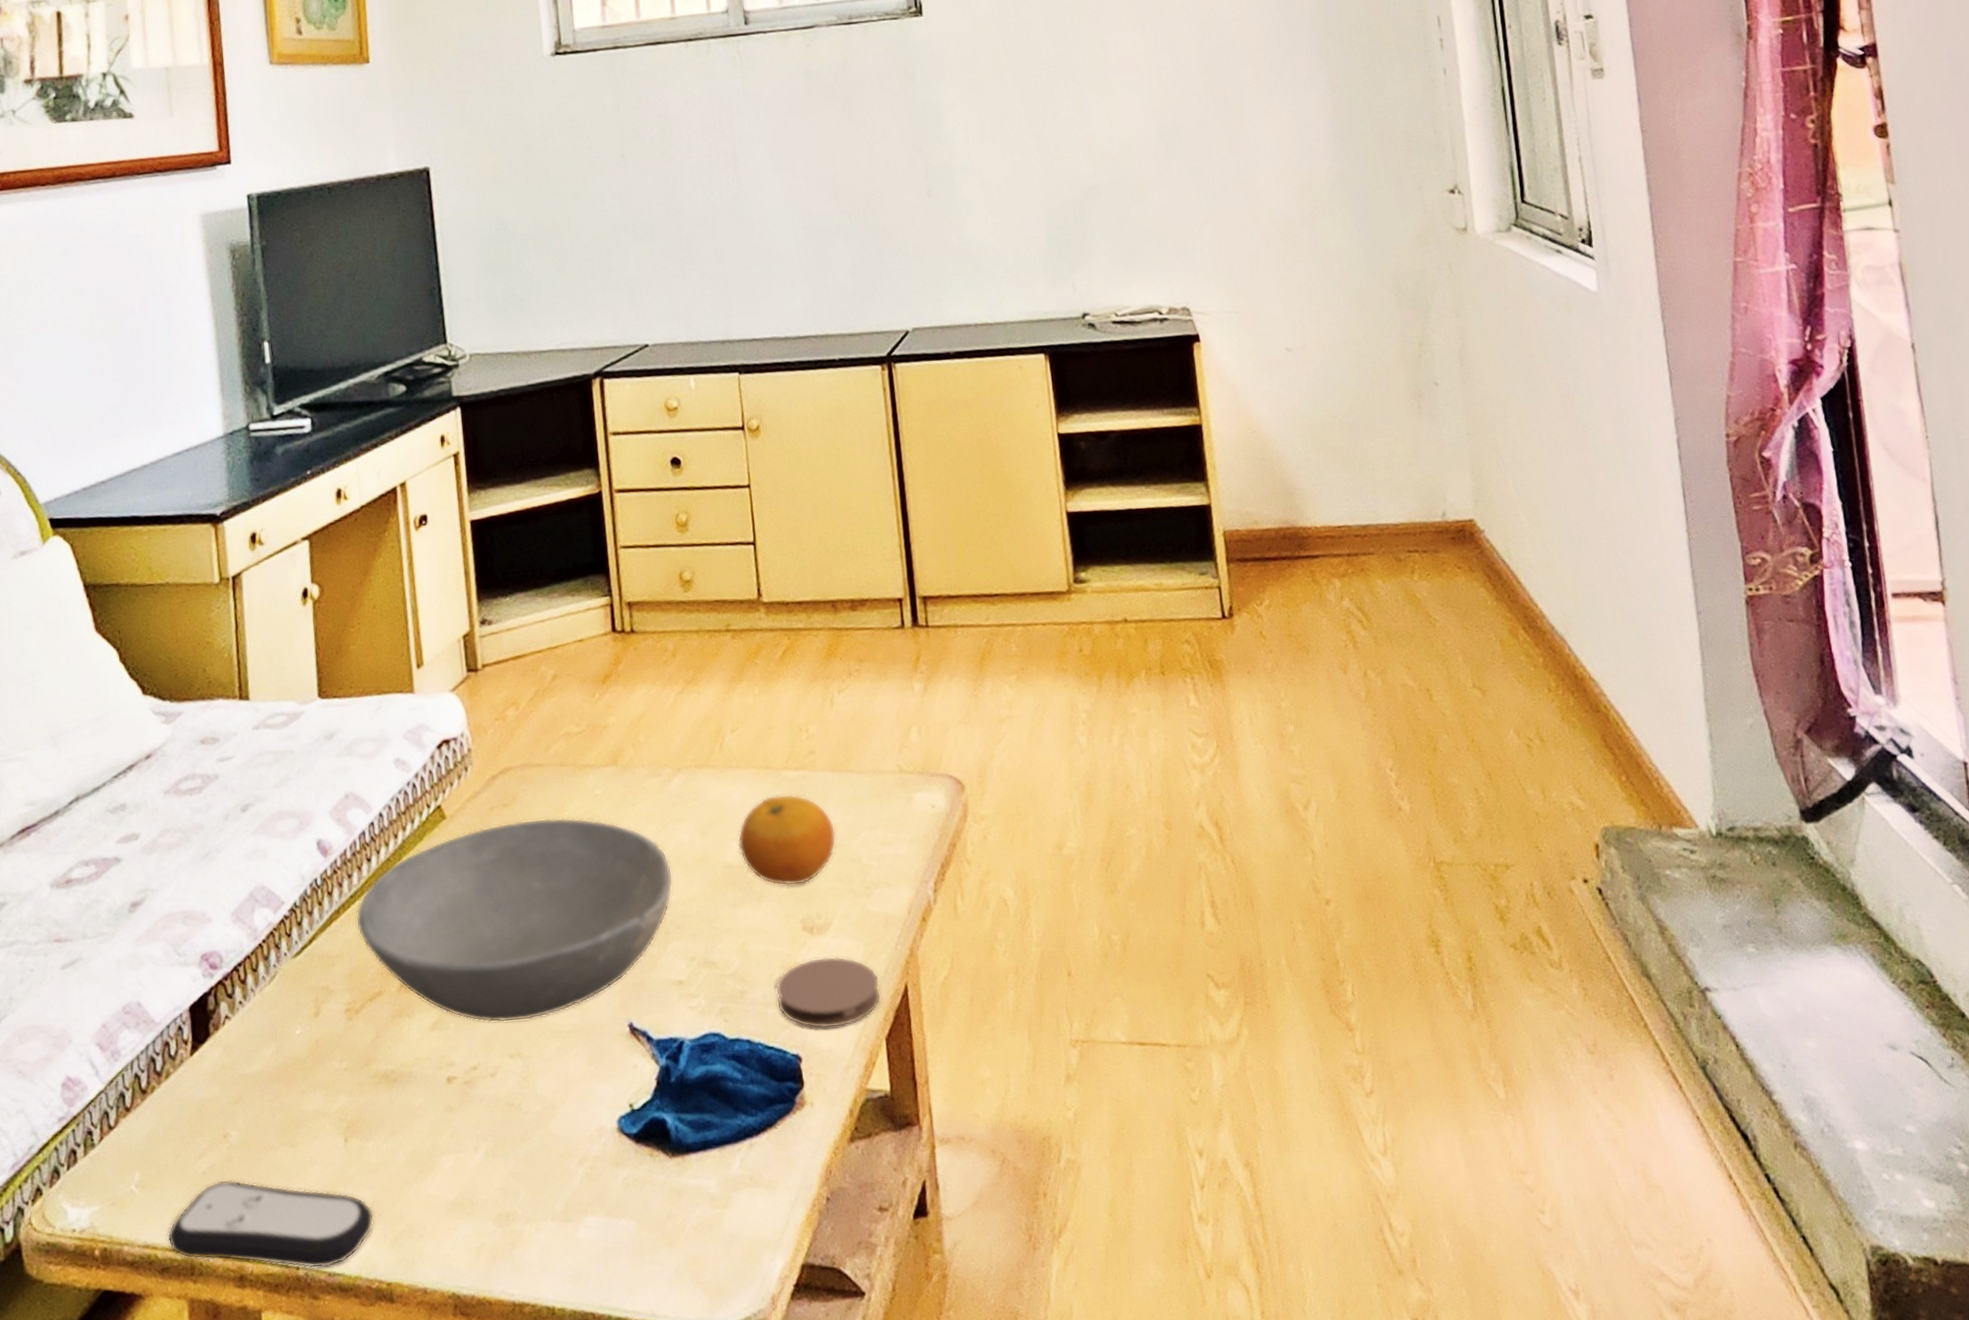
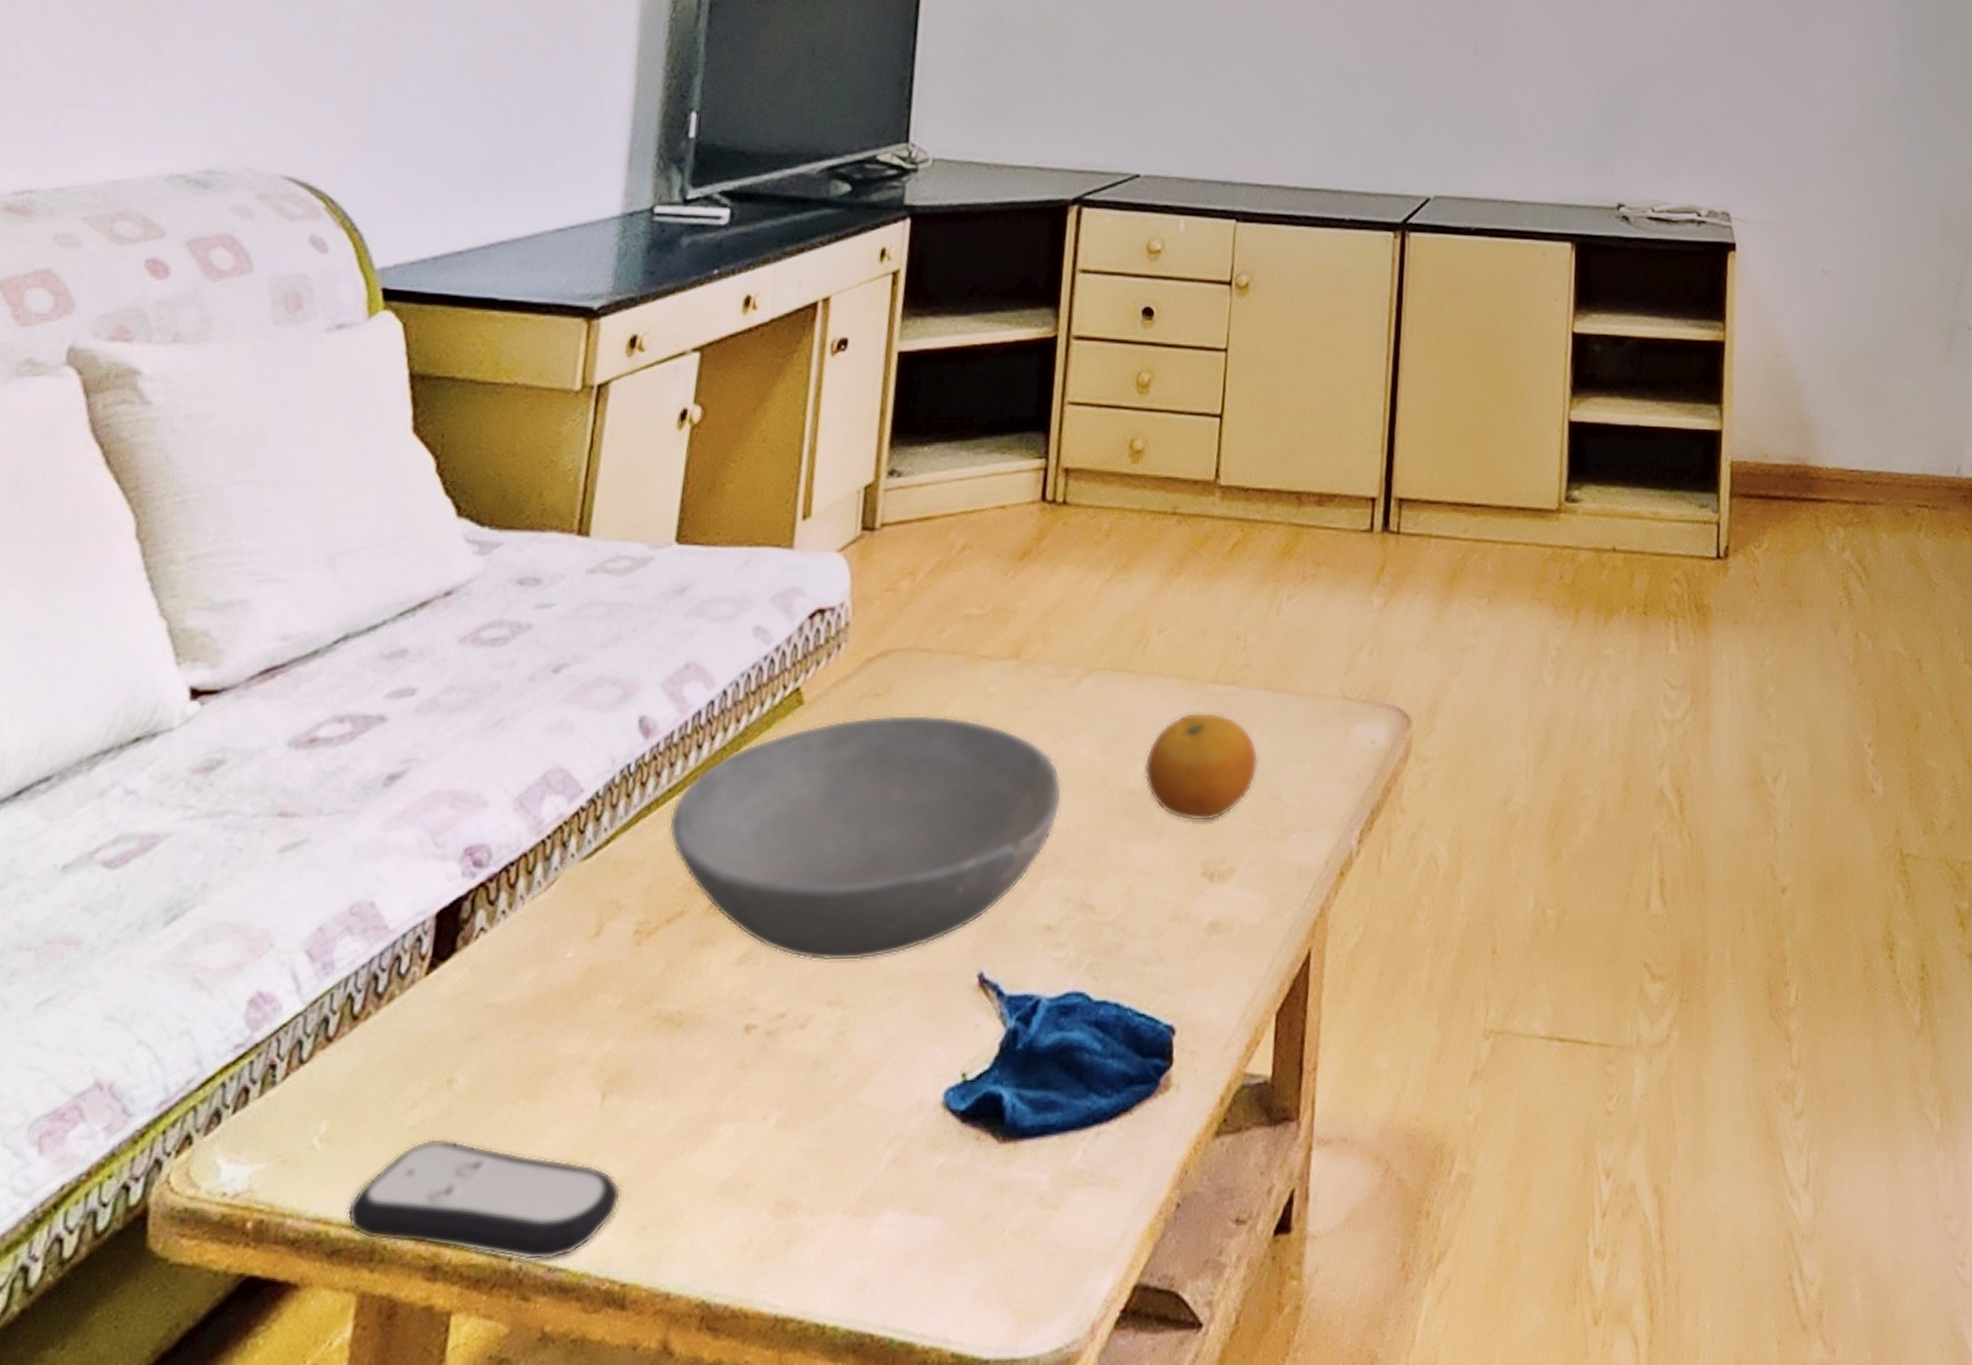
coaster: present [775,956,882,1029] -> none [1157,909,1281,997]

